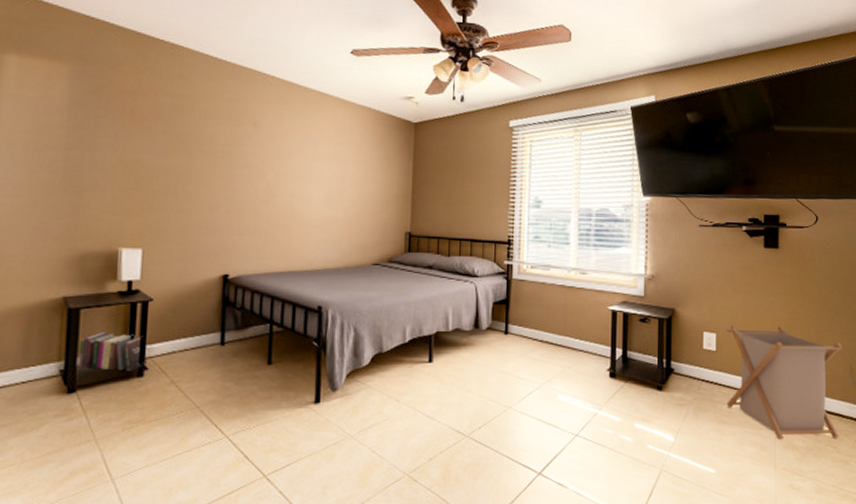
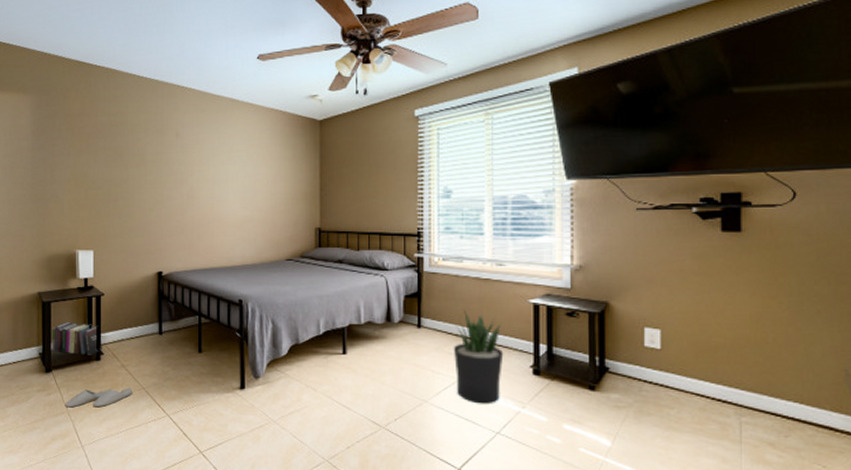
slippers: none [91,408,183,434] -> present [64,388,132,408]
planter: none [537,315,584,407] -> present [453,308,504,403]
laundry basket: present [726,325,843,439] -> none [674,320,834,456]

